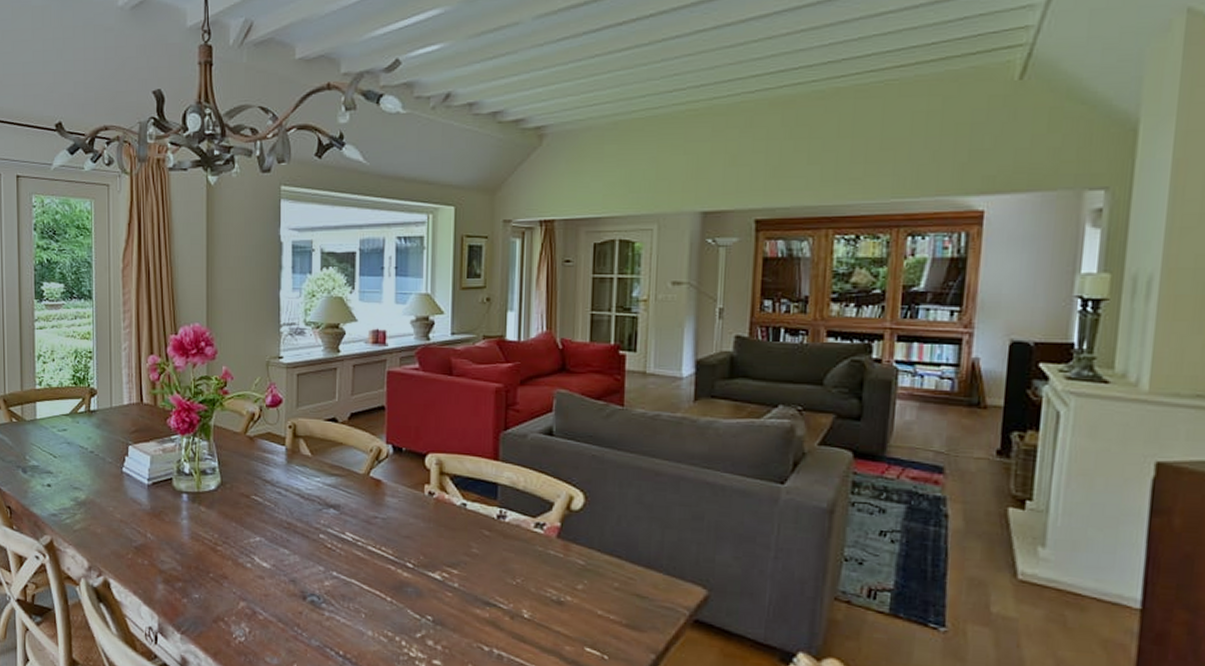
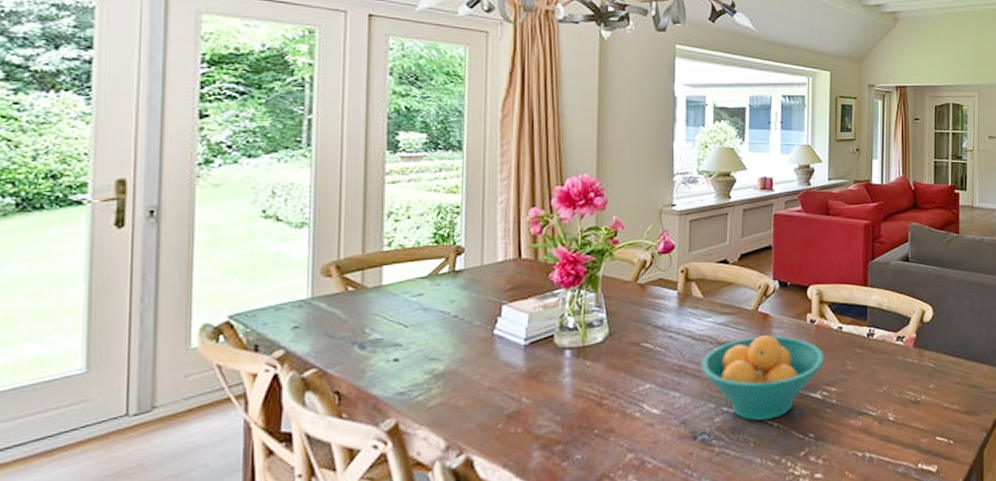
fruit bowl: none [308,503,445,593] -> present [700,335,825,421]

